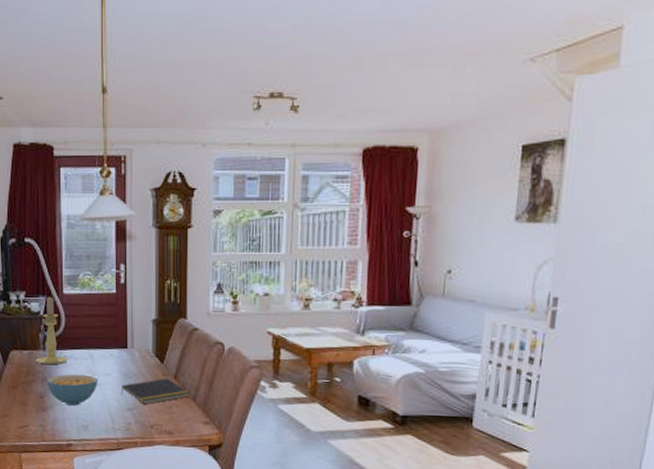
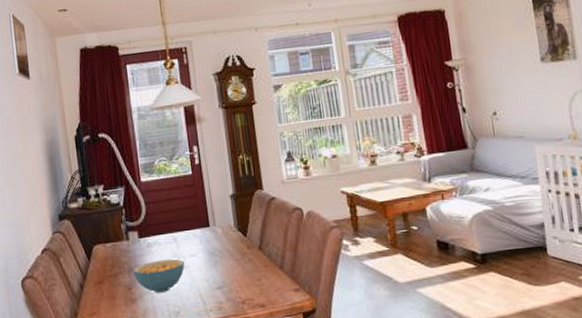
candle holder: present [35,296,69,365] -> none [119,186,153,255]
notepad: present [121,378,190,404] -> none [208,250,277,280]

